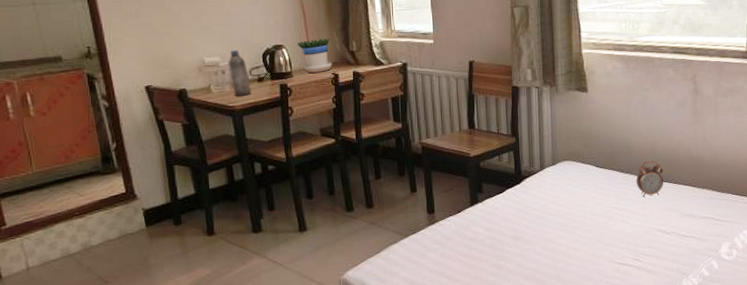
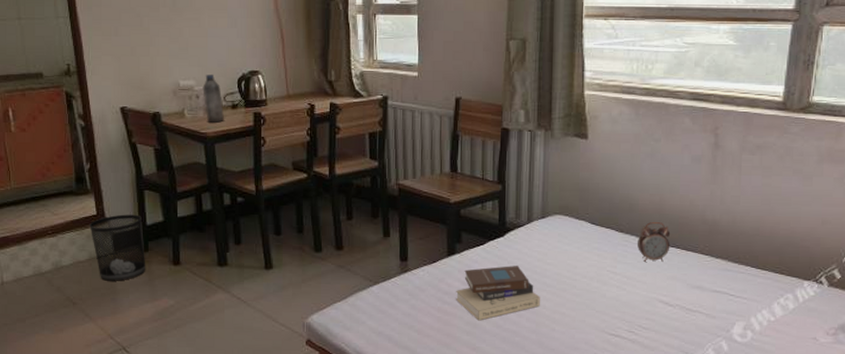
waste bin: none [118,189,180,257] -> present [89,214,146,281]
flowerpot: present [298,39,333,73] -> none [274,66,309,102]
books: none [480,209,556,262] -> present [455,266,540,321]

